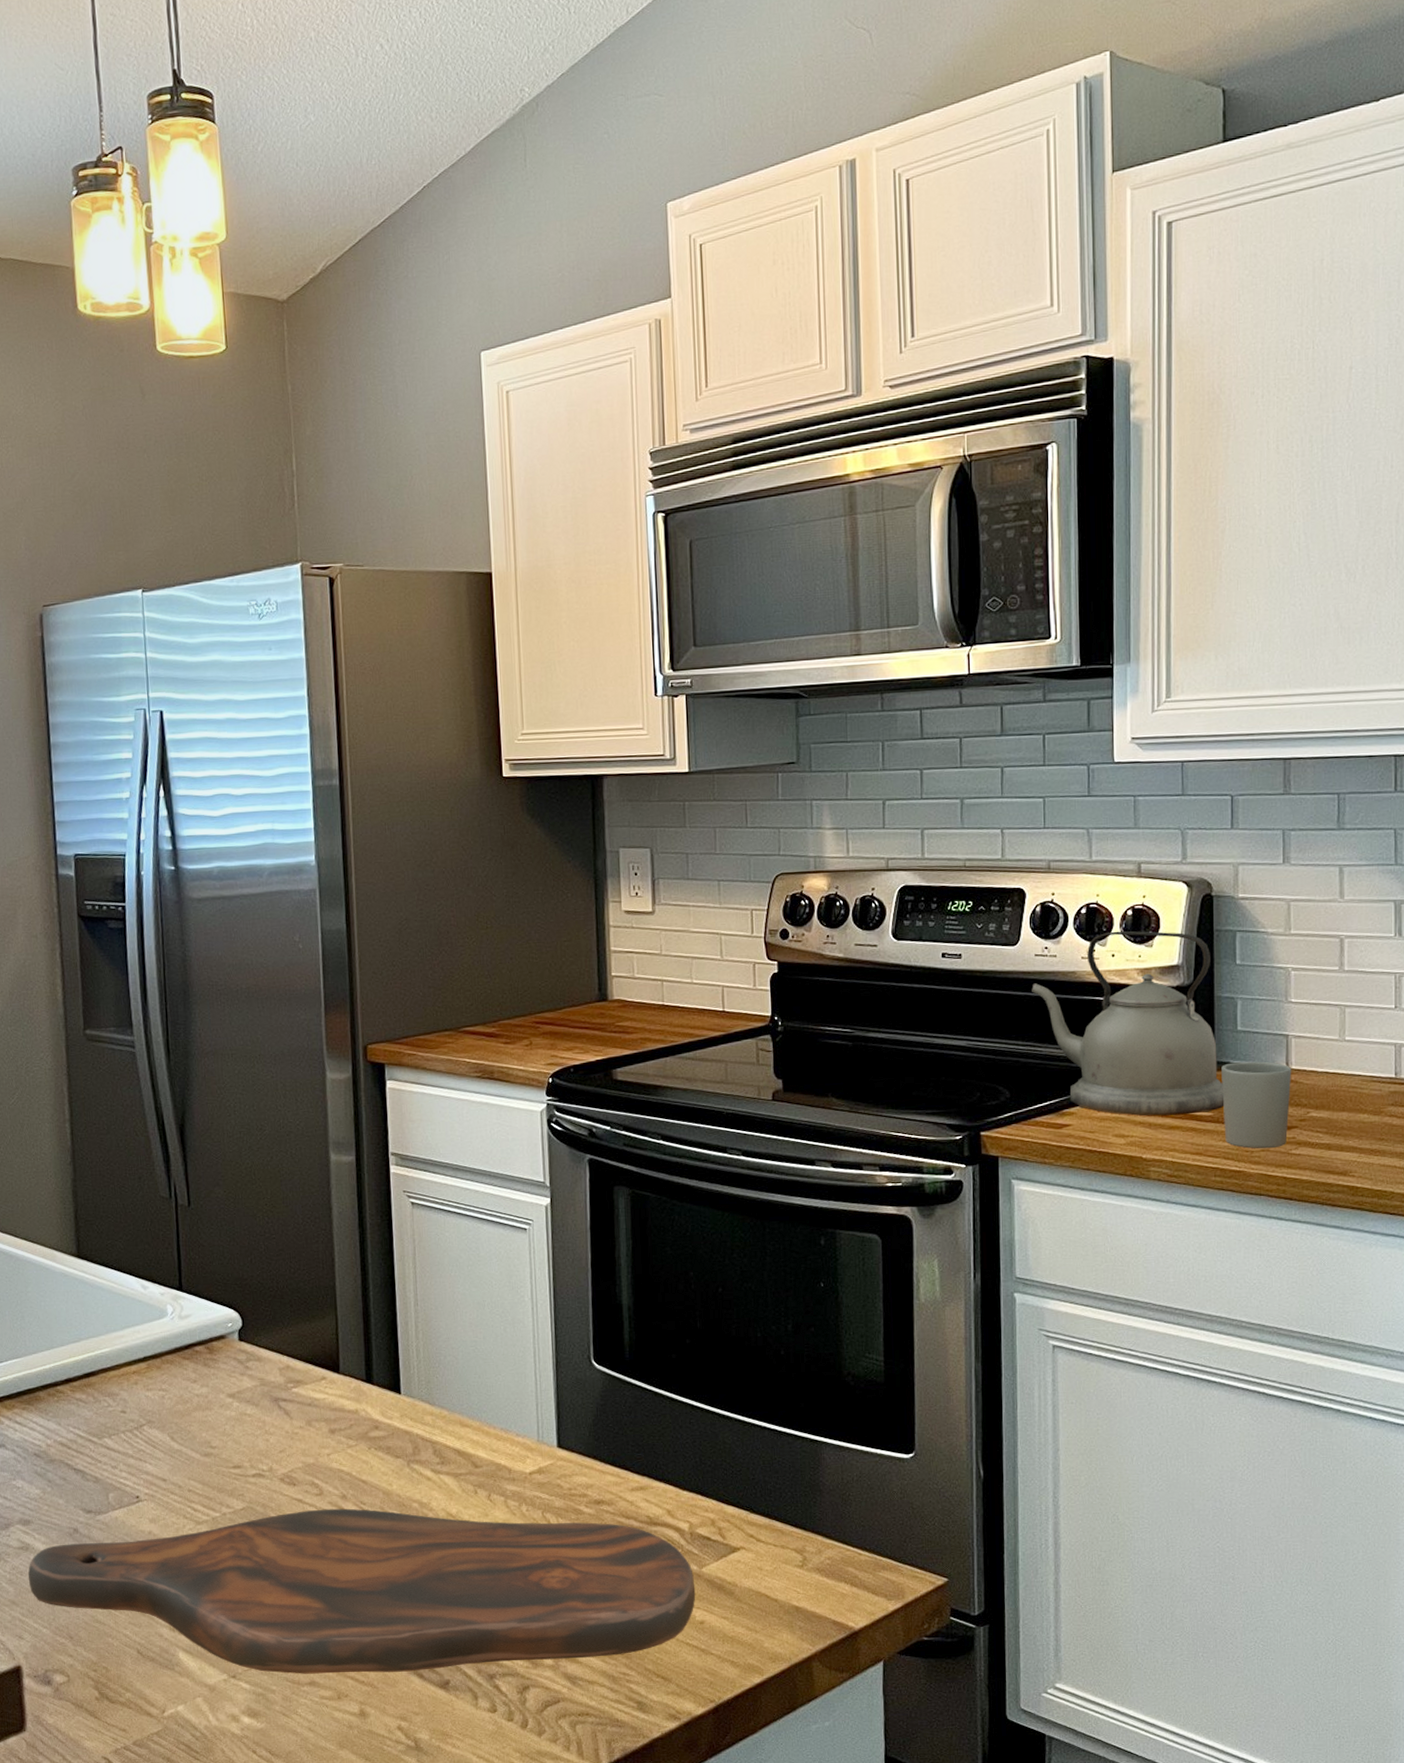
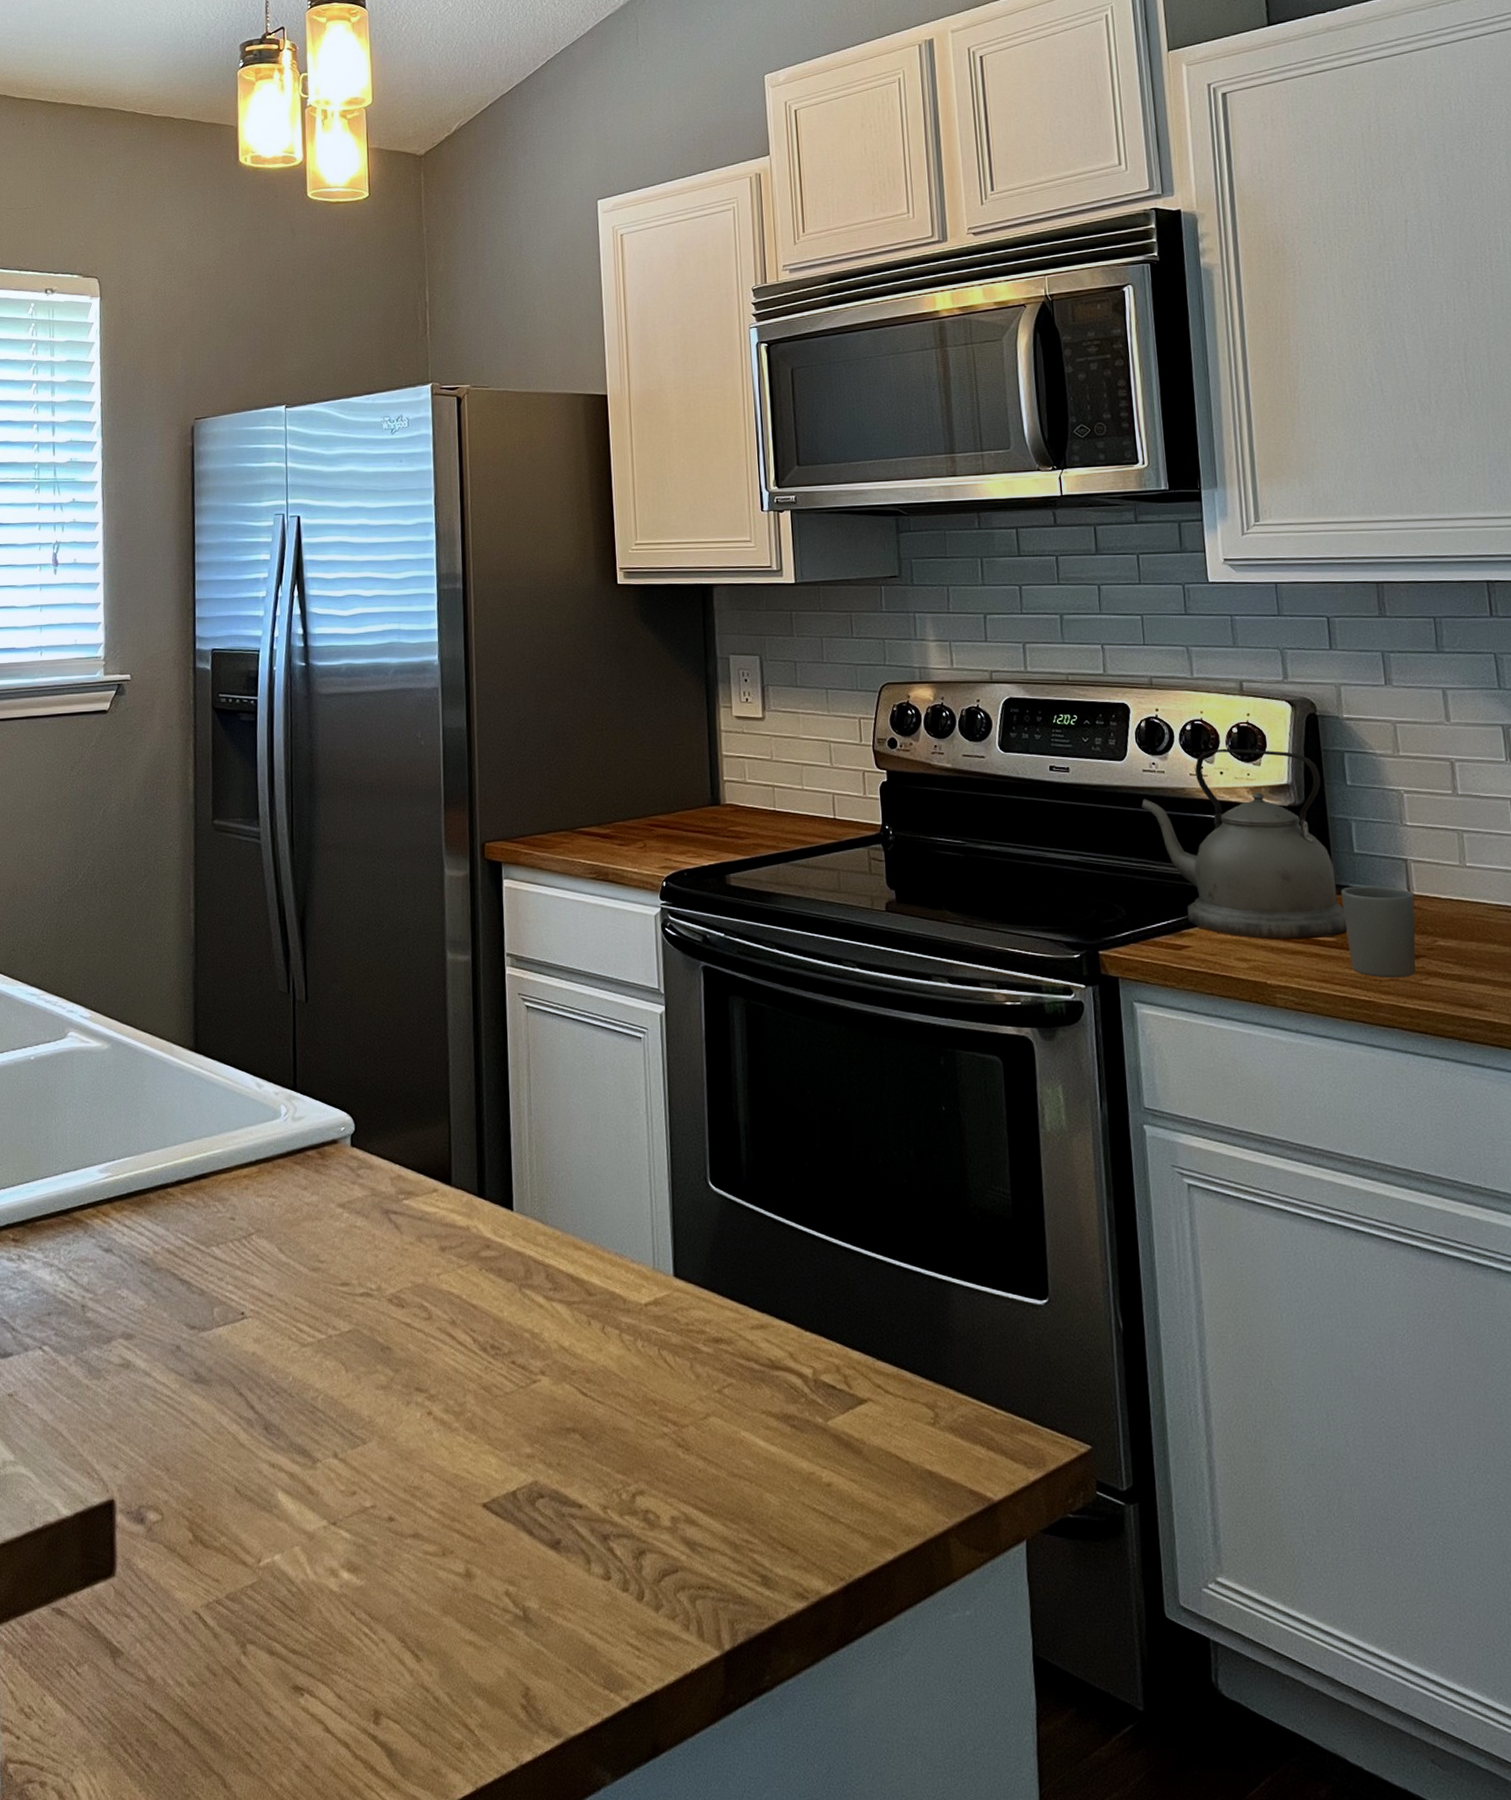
cutting board: present [27,1508,696,1674] -> none [127,1335,822,1527]

